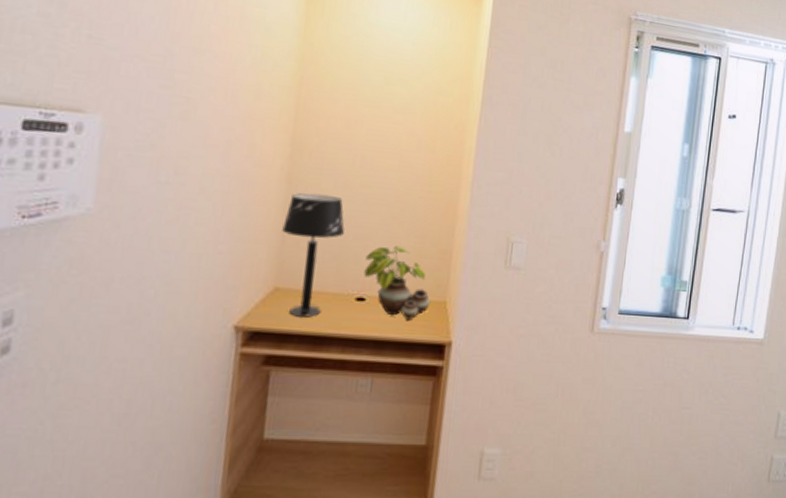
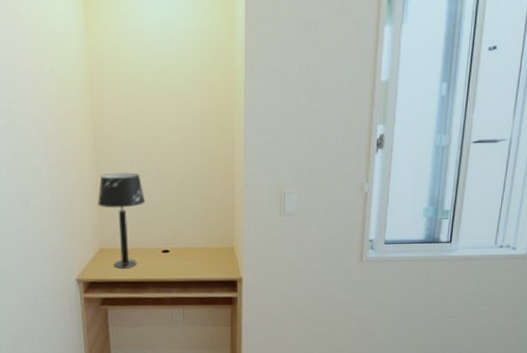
potted plant: present [363,246,431,320] -> none [165,207,221,264]

